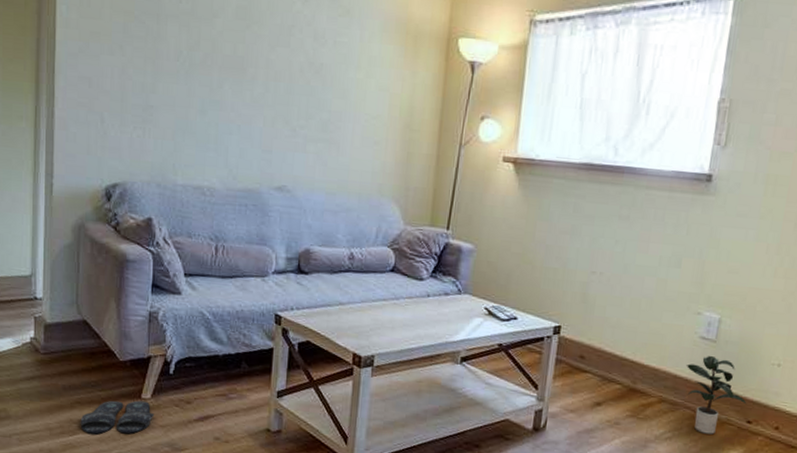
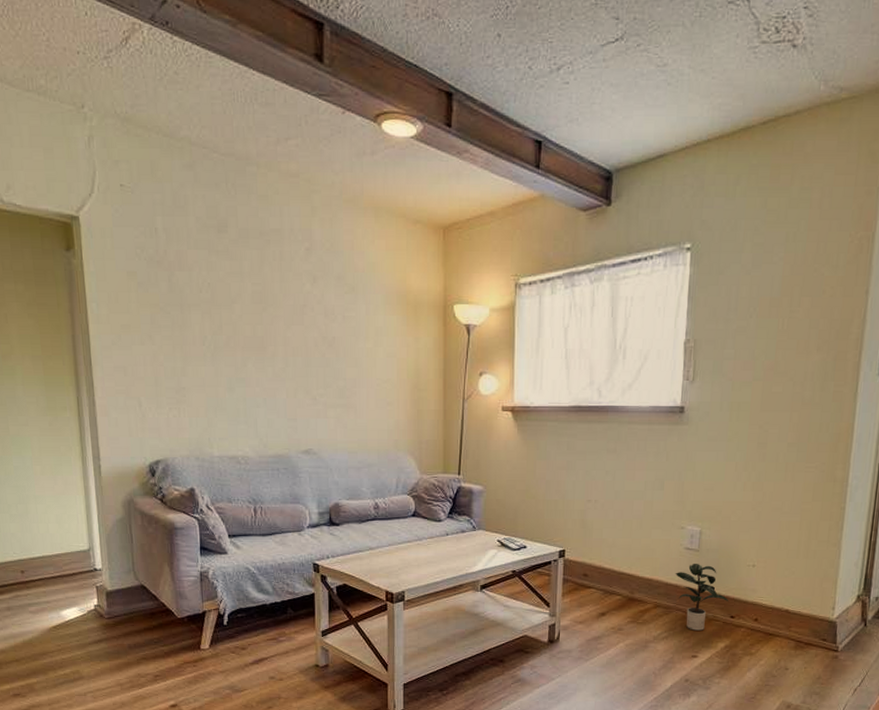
slippers: present [80,400,155,435] -> none [147,651,214,685]

